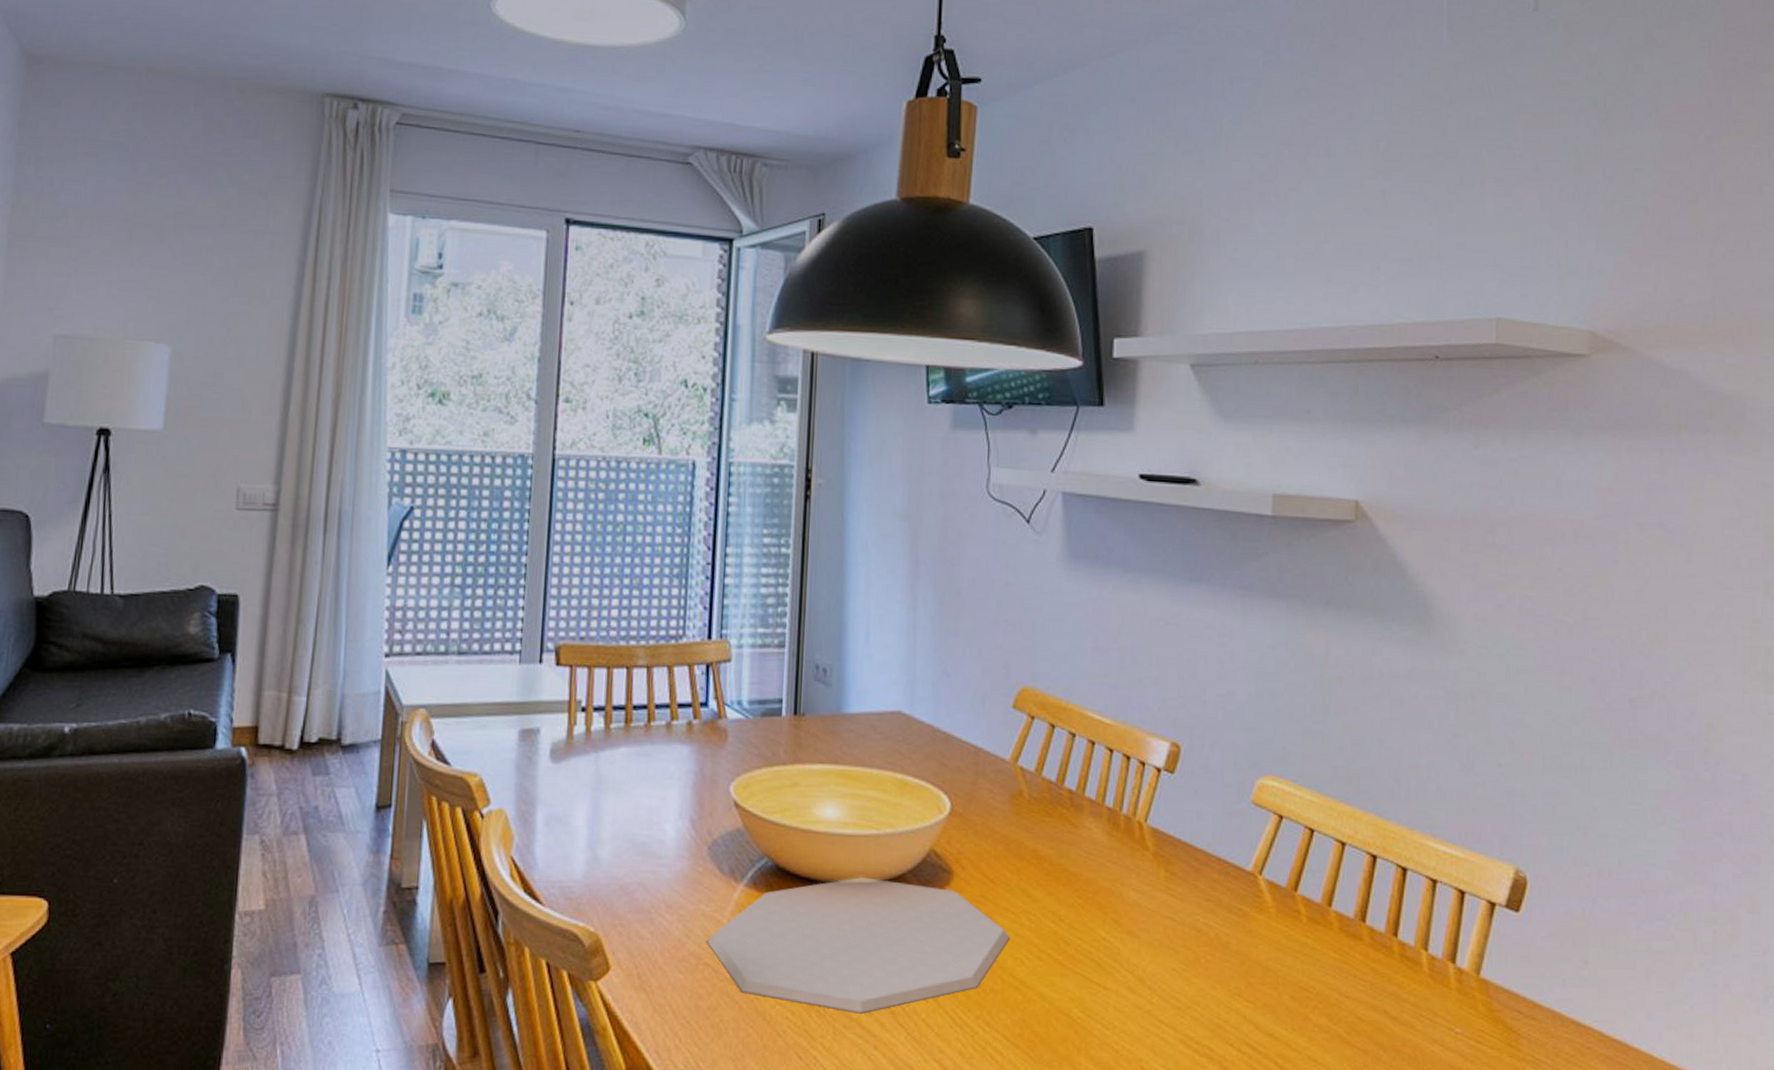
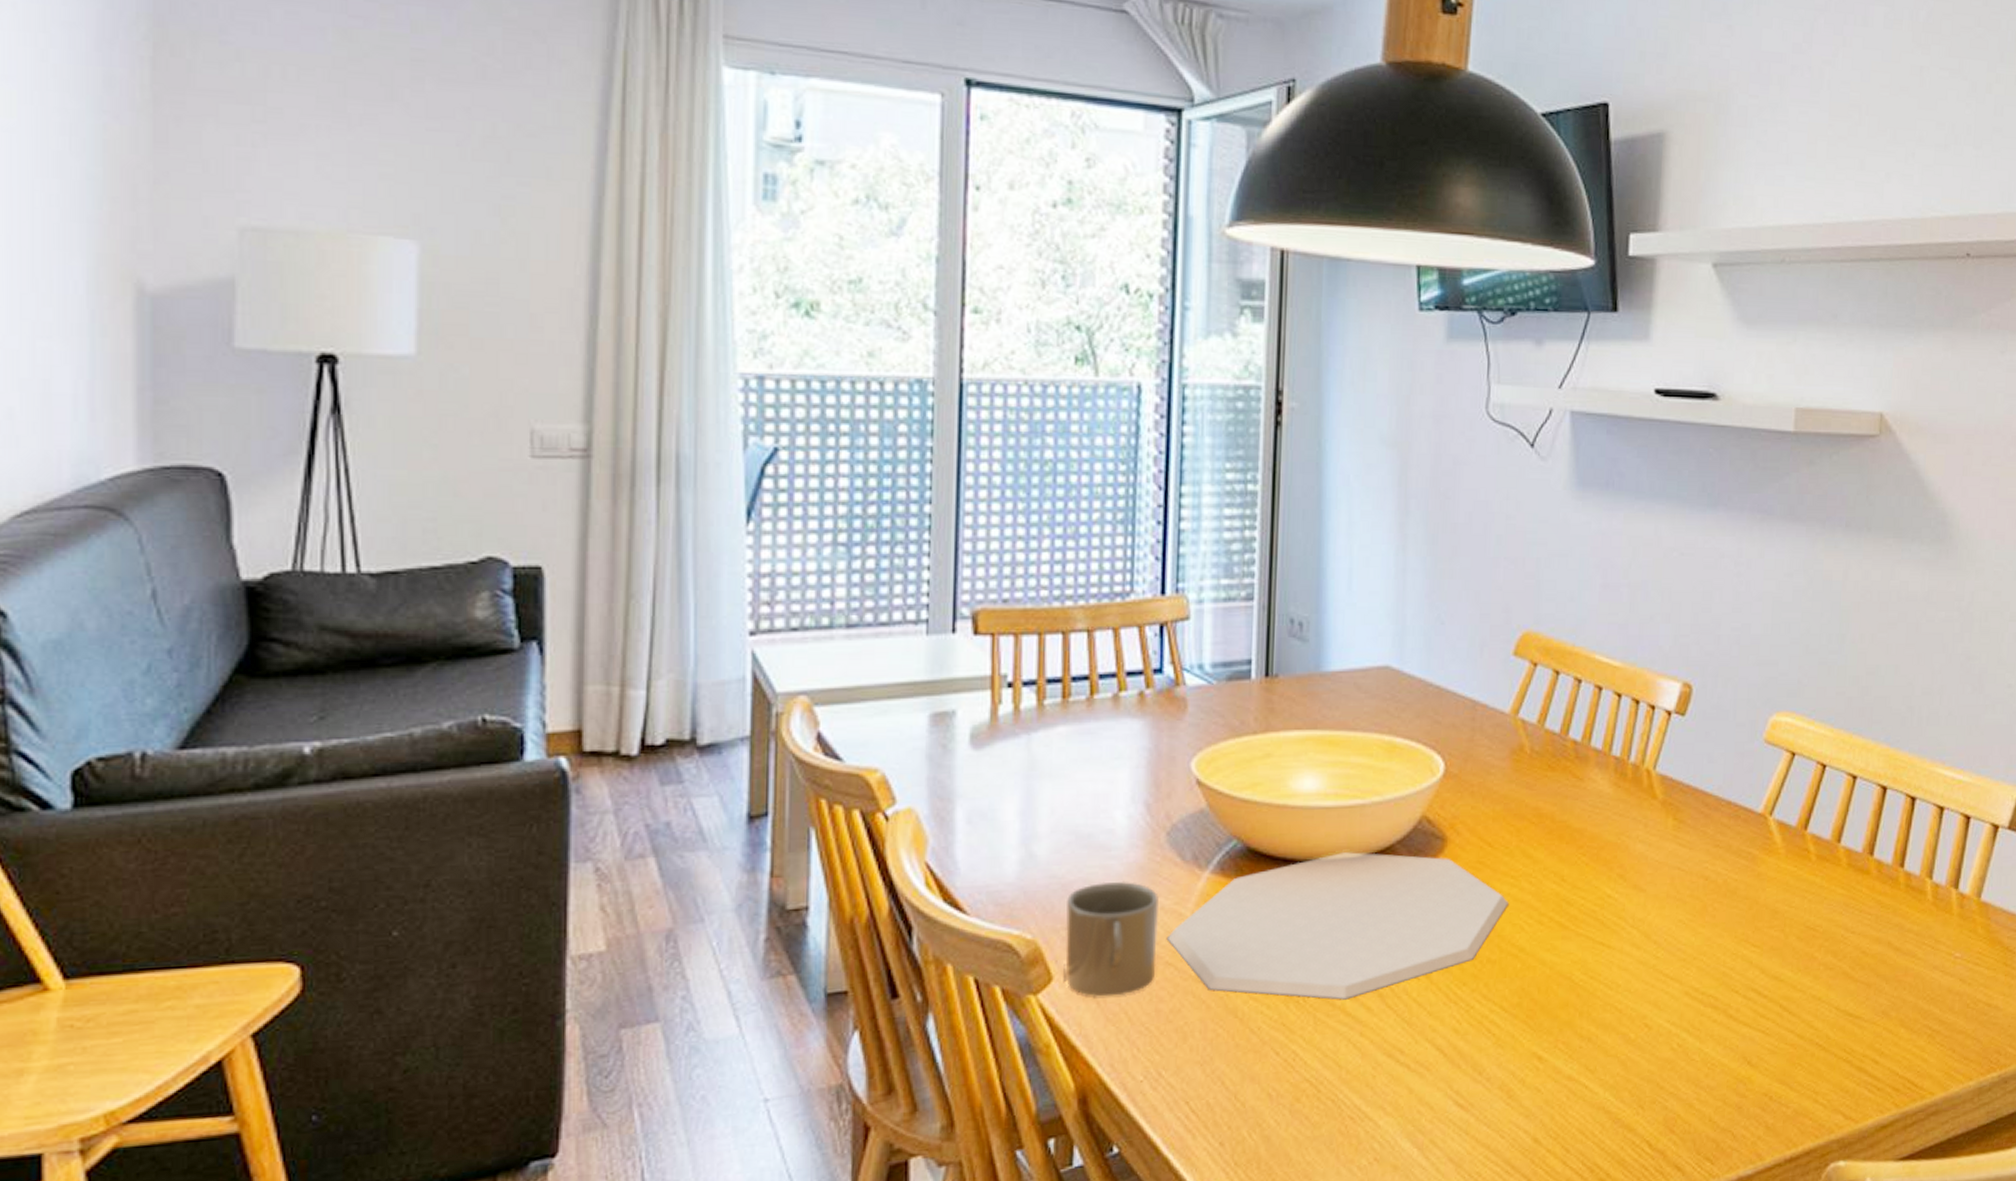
mug: none [620,886,701,990] -> present [1065,881,1159,997]

